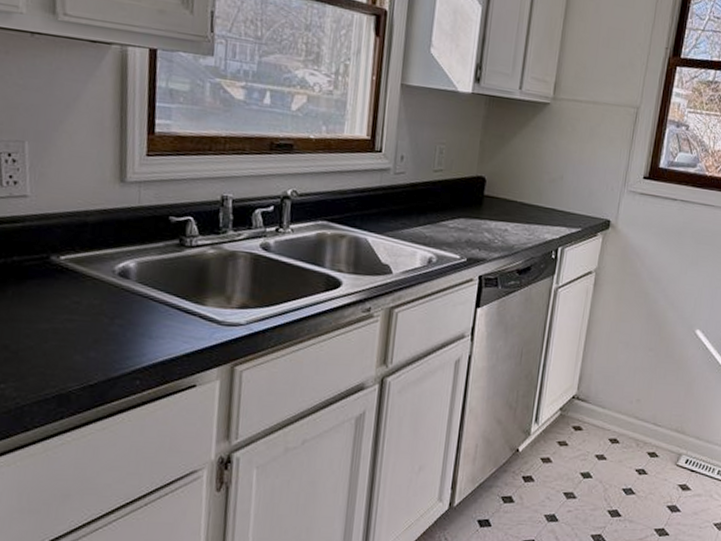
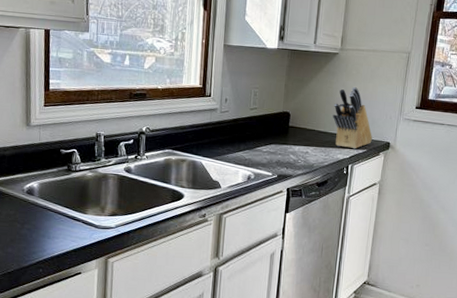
knife block: none [539,147,589,228] -> present [332,86,372,149]

